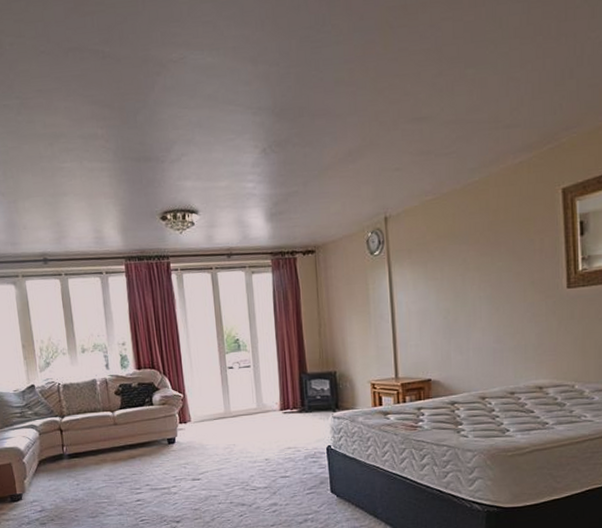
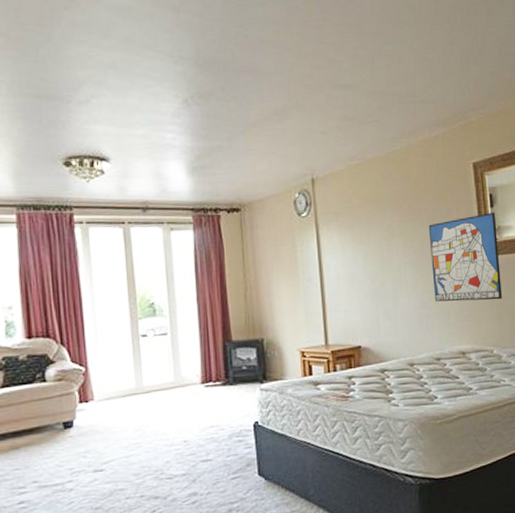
wall art: none [507,241,588,336] -> present [428,213,502,302]

